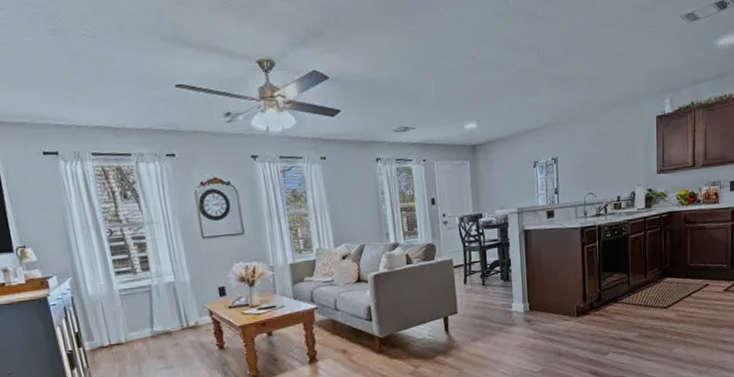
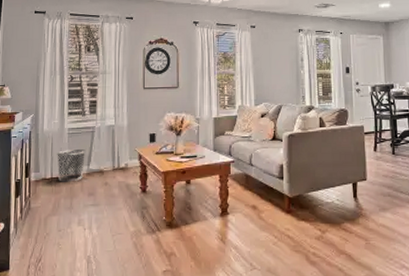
waste bin: none [111,310,149,349] -> present [57,148,85,182]

